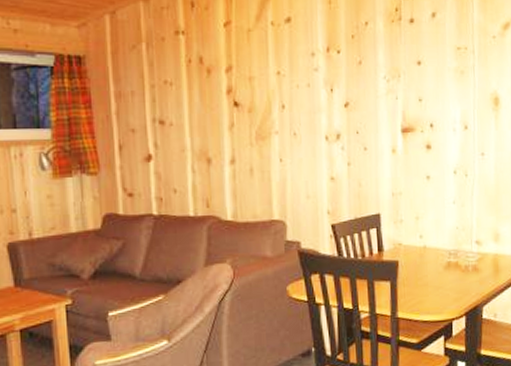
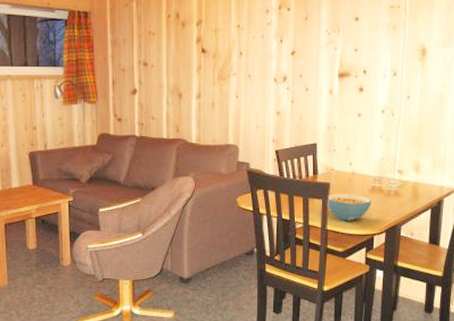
cereal bowl: none [394,272,448,306] -> present [325,194,372,221]

